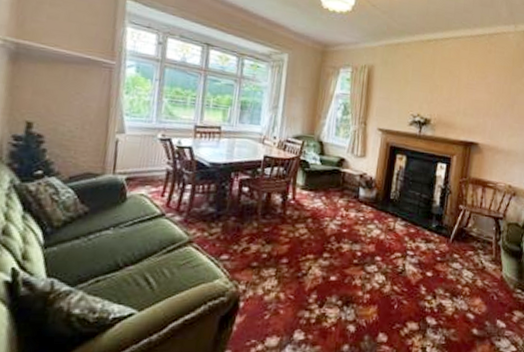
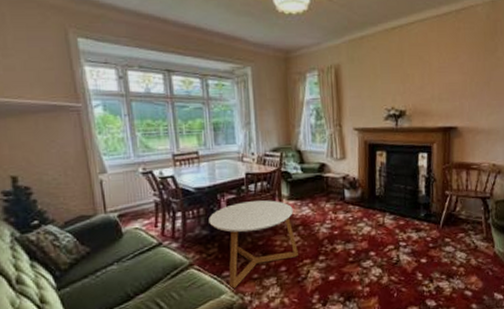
coffee table: none [217,184,305,274] -> present [209,200,298,289]

